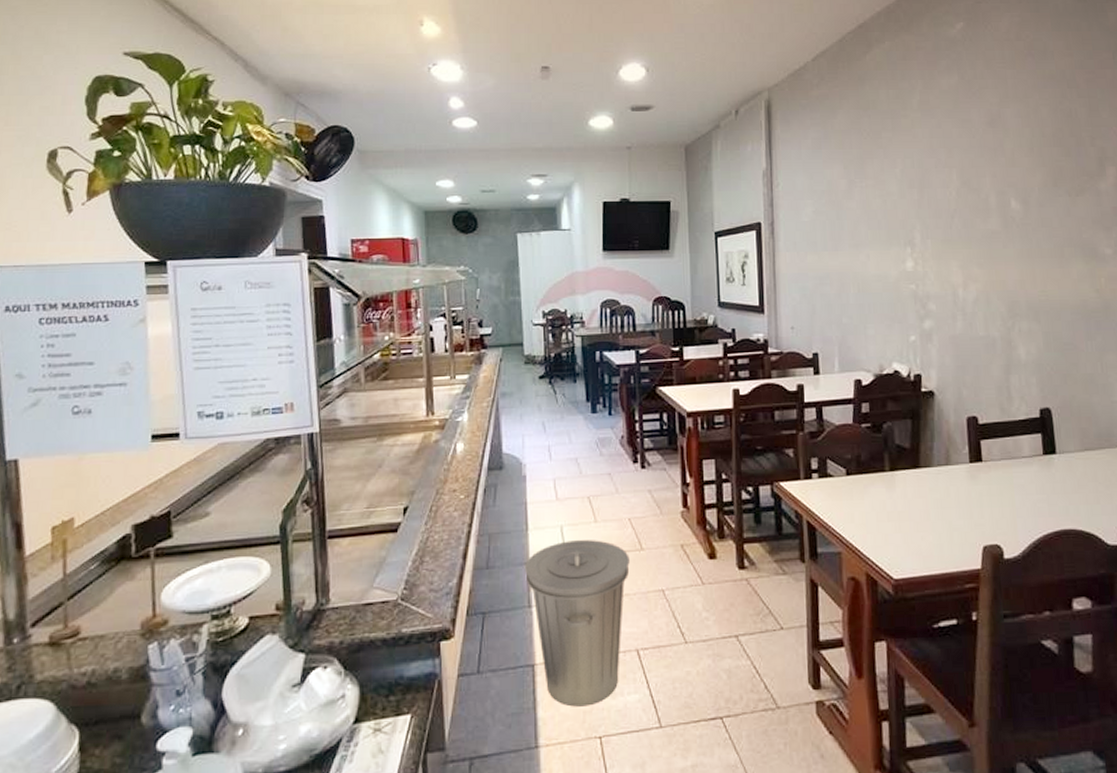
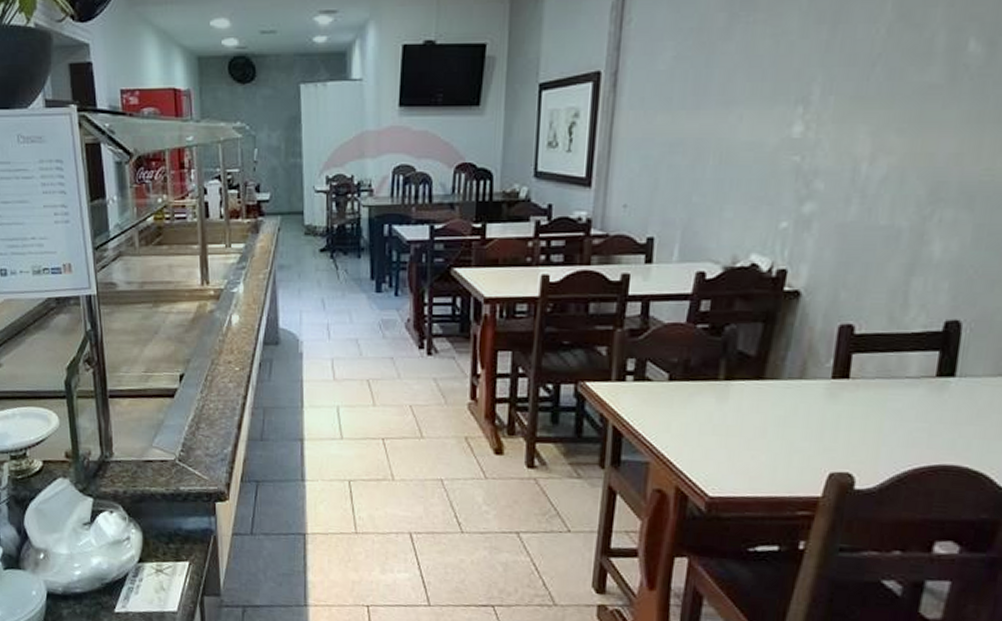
trash can: present [524,540,630,707] -> none [298,421,408,577]

